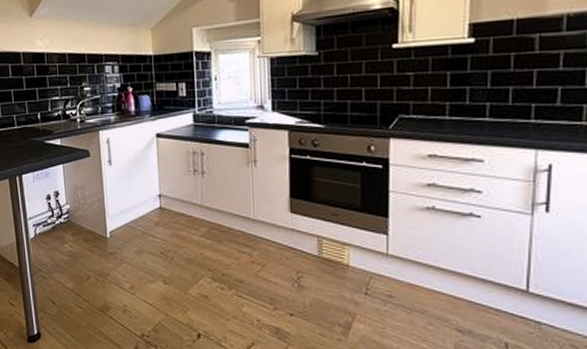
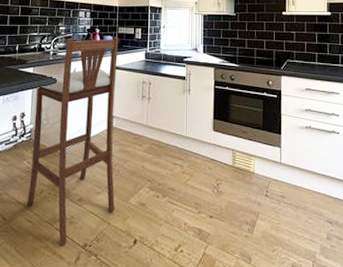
bar stool: none [68,96,172,335] -> present [27,37,119,246]

